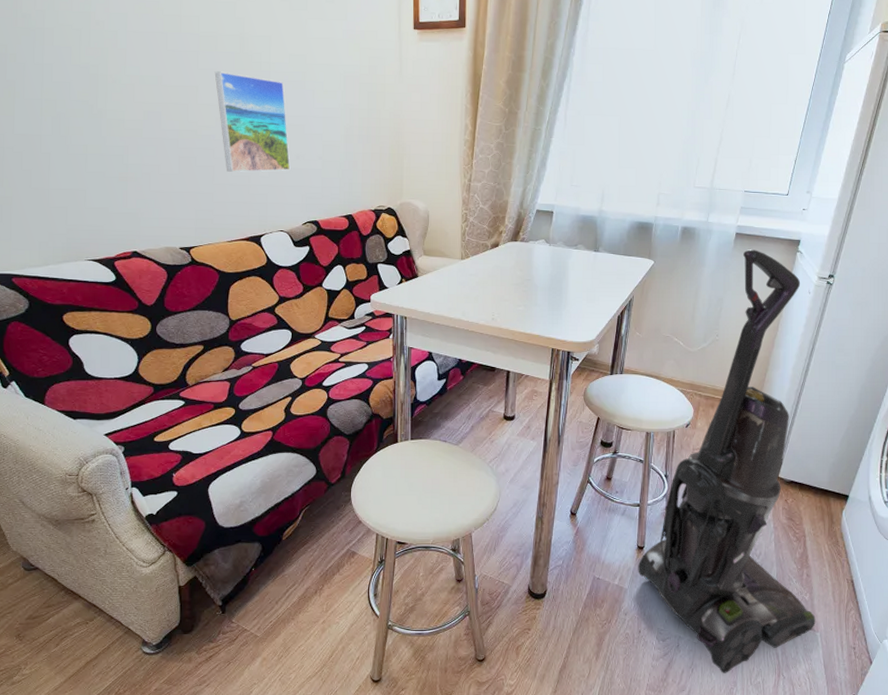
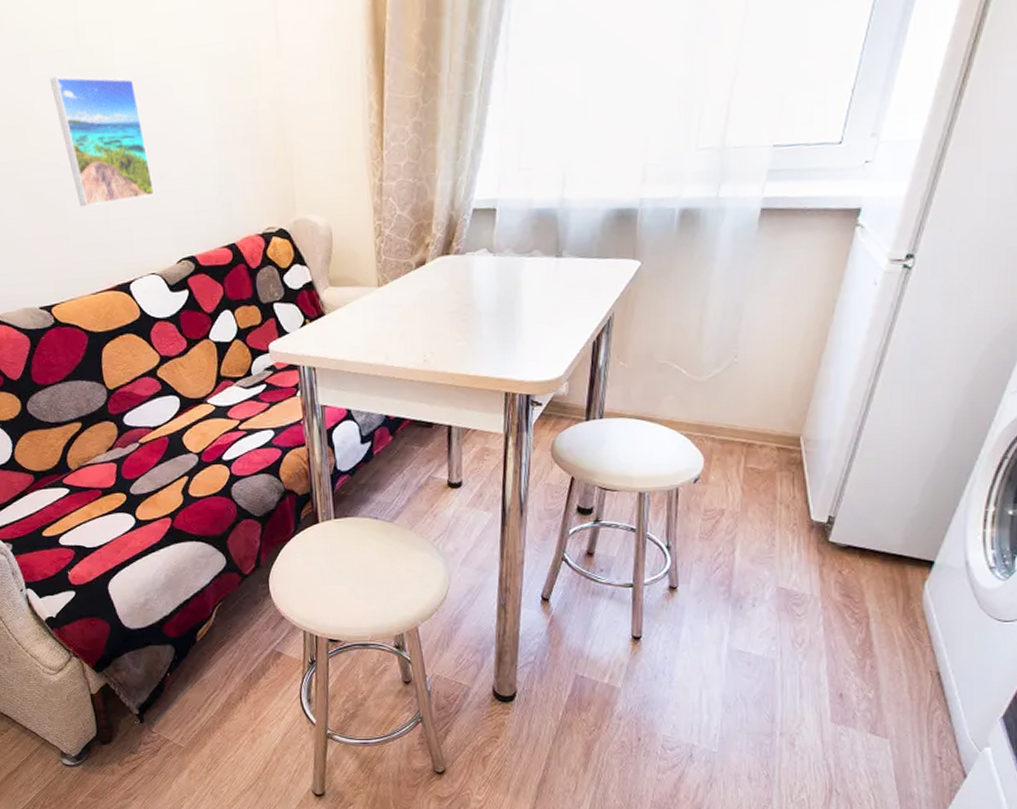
vacuum cleaner: present [638,249,816,673] -> none [633,229,884,789]

